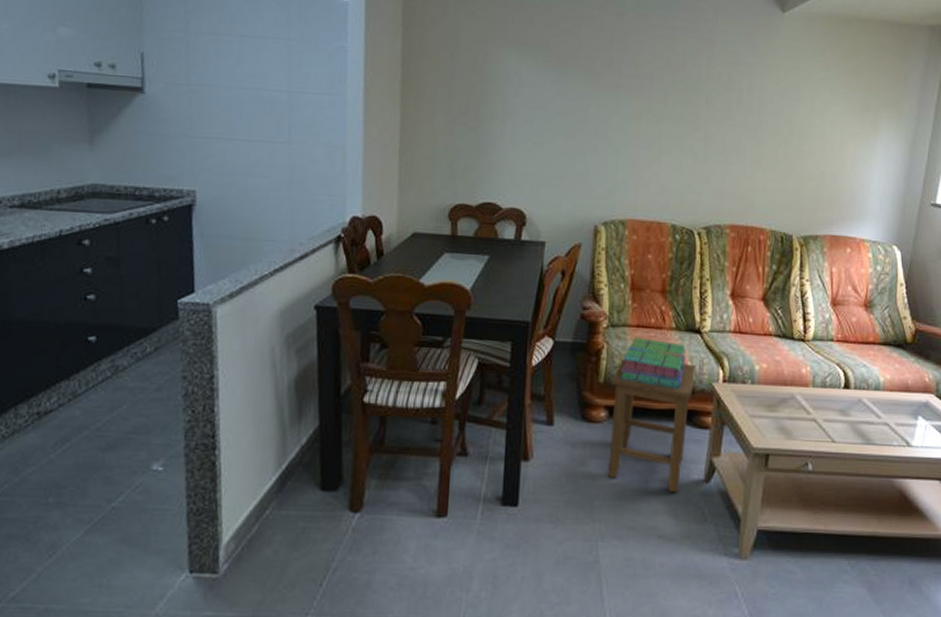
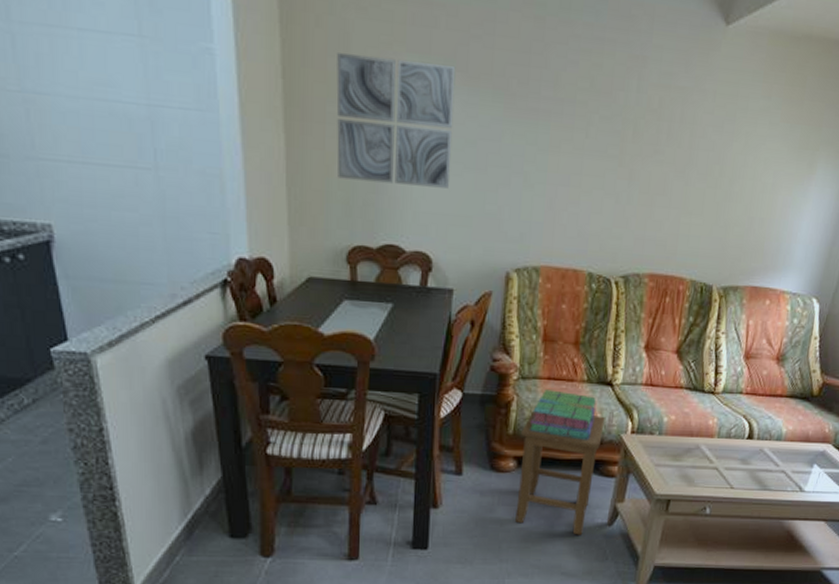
wall art: none [444,46,548,153] -> present [336,53,456,188]

